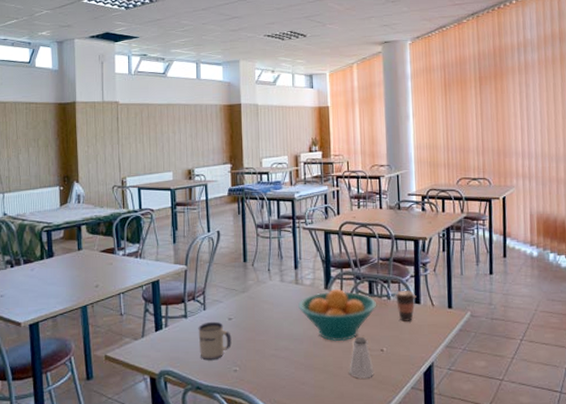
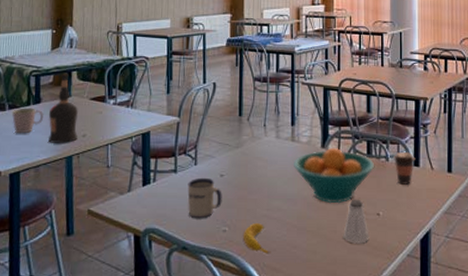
mug: none [28,261,58,287] -> present [12,107,45,134]
liquor bottle: none [61,227,90,294] -> present [48,73,78,143]
banana: none [253,361,281,391] -> present [242,222,271,254]

